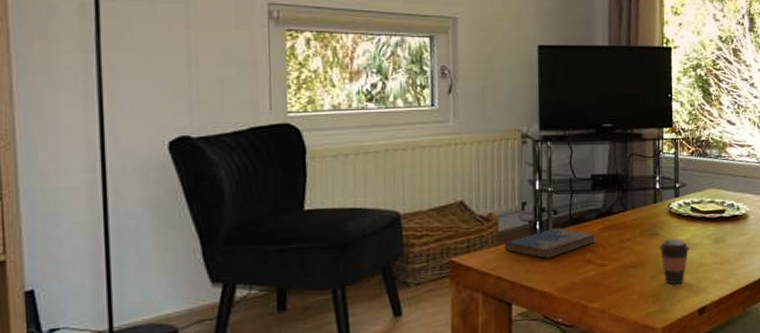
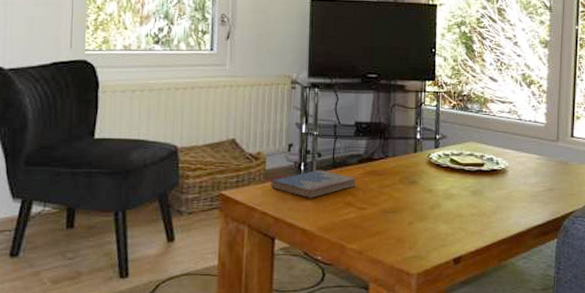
coffee cup: present [658,238,691,285] -> none [416,188,449,233]

